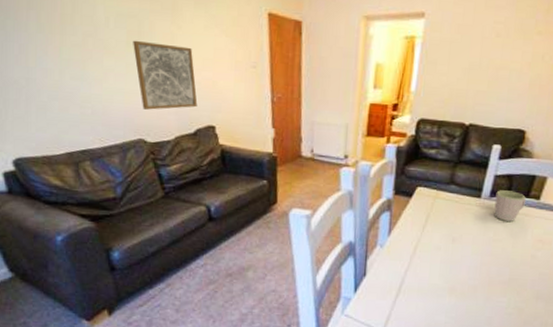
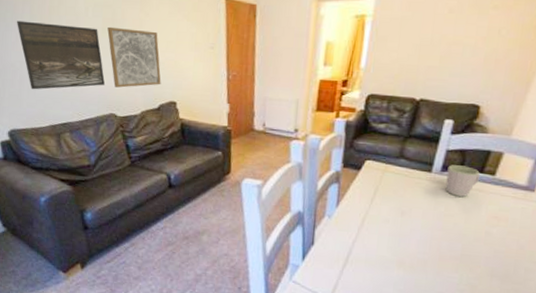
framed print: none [19,29,132,112] -> present [16,20,106,90]

